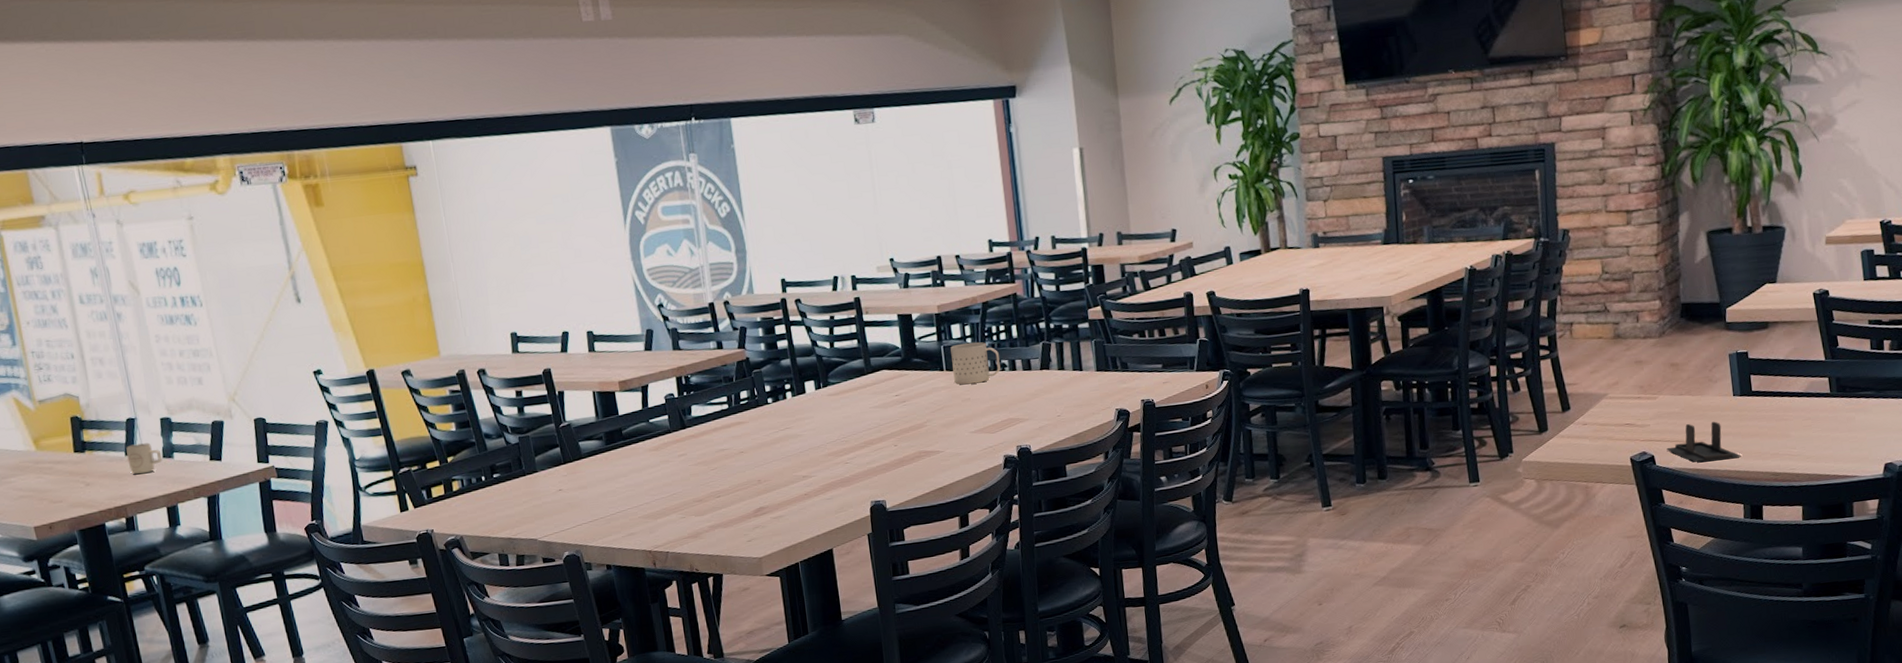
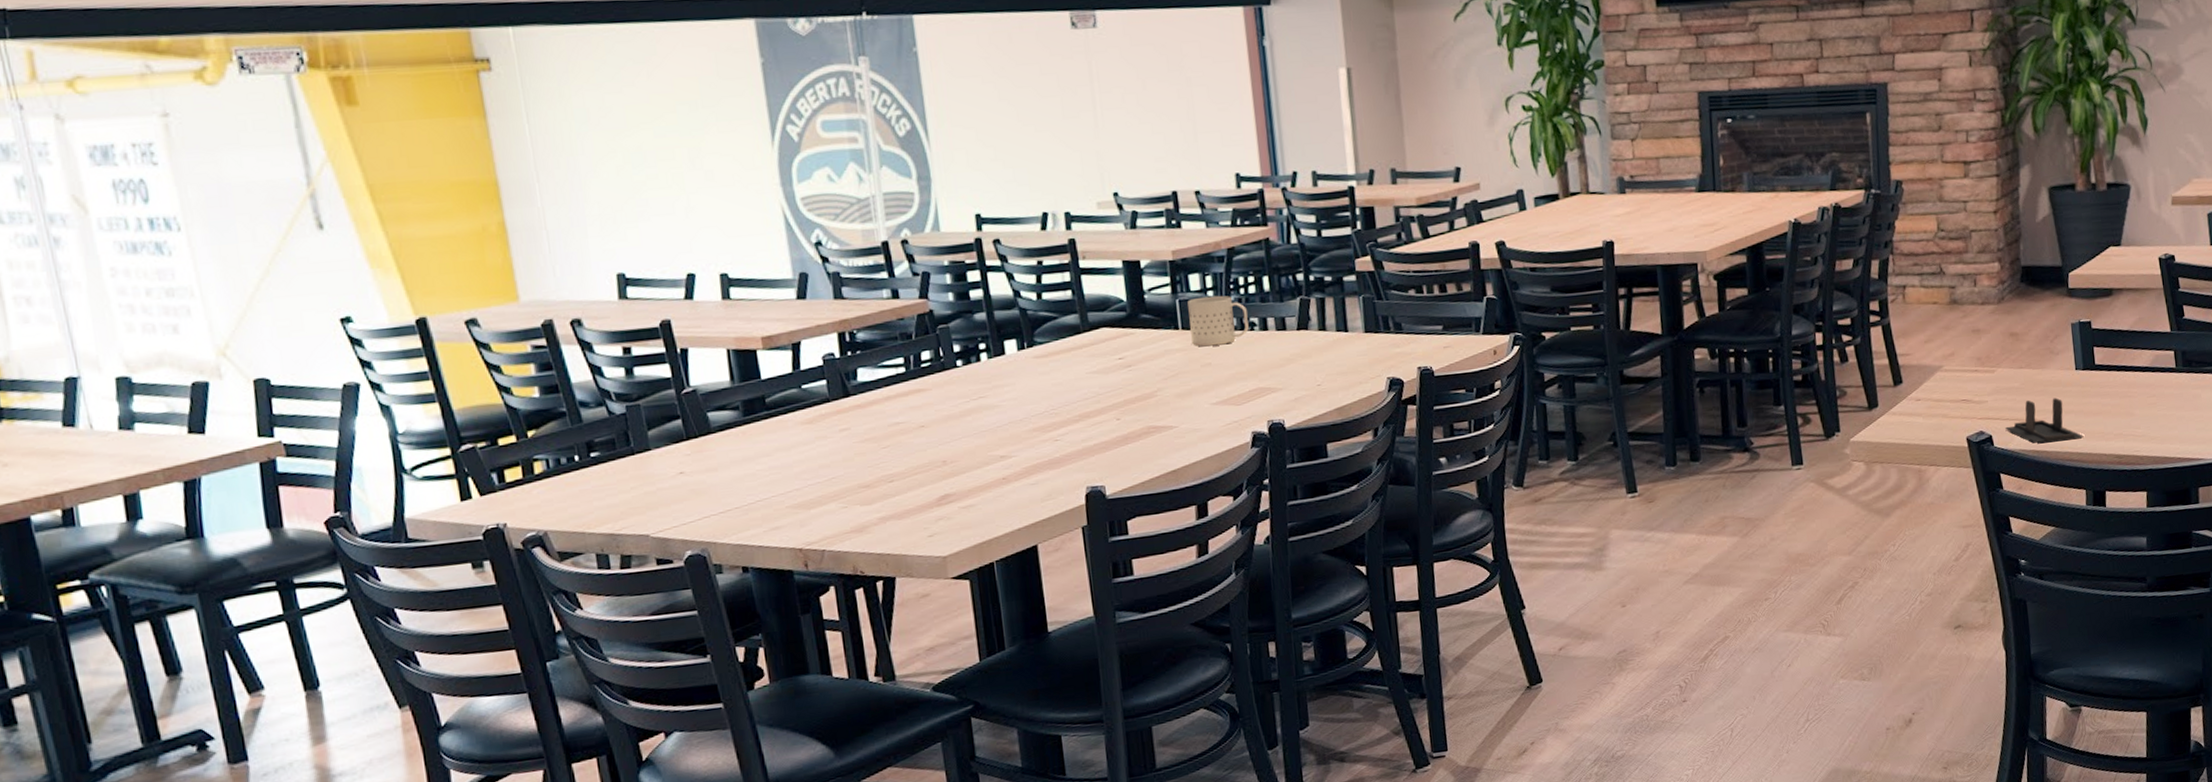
mug: present [126,442,163,475] -> none [64,409,118,452]

